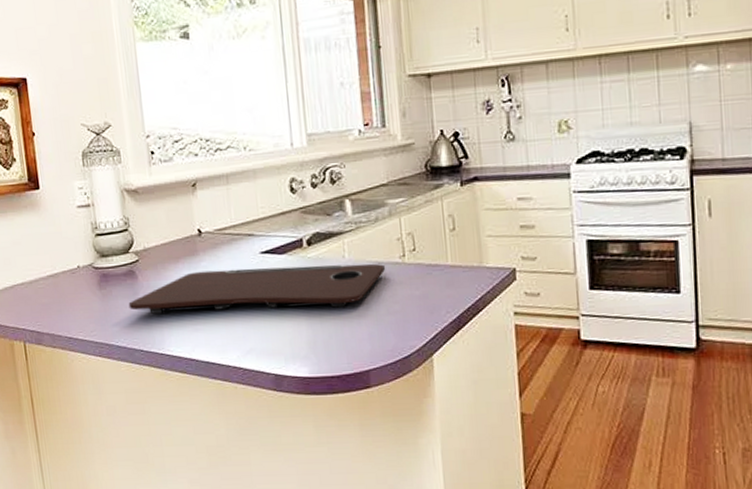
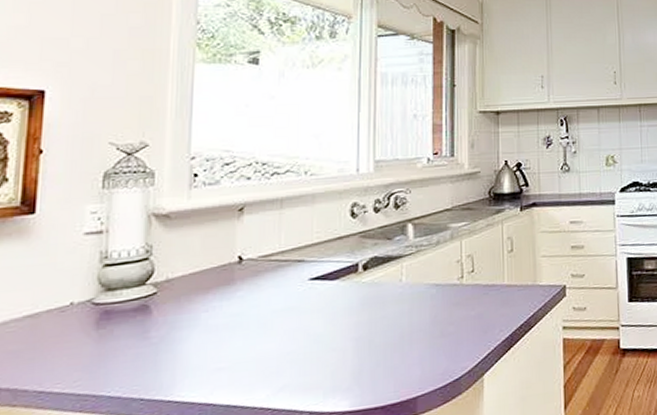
cutting board: present [128,263,386,314] -> none [133,286,443,354]

